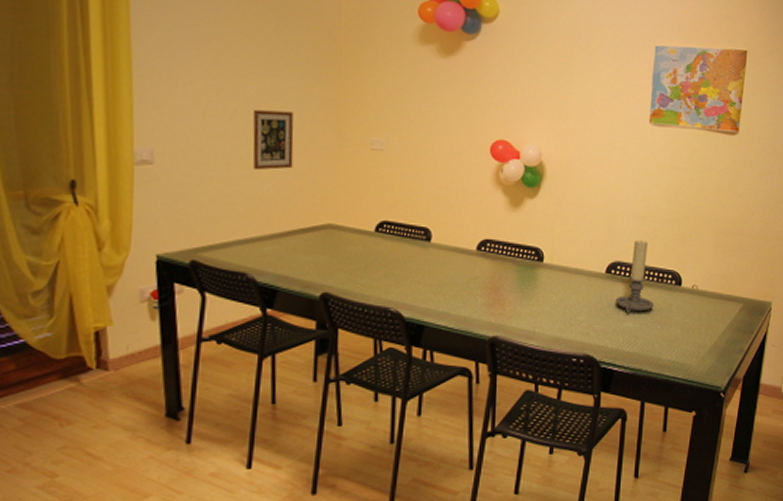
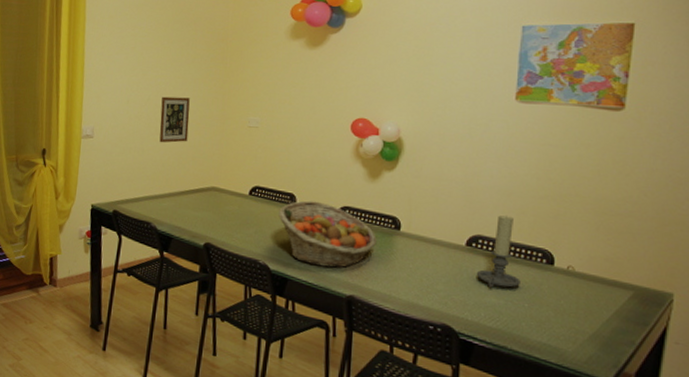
fruit basket: none [411,235,520,308] -> present [278,200,377,268]

